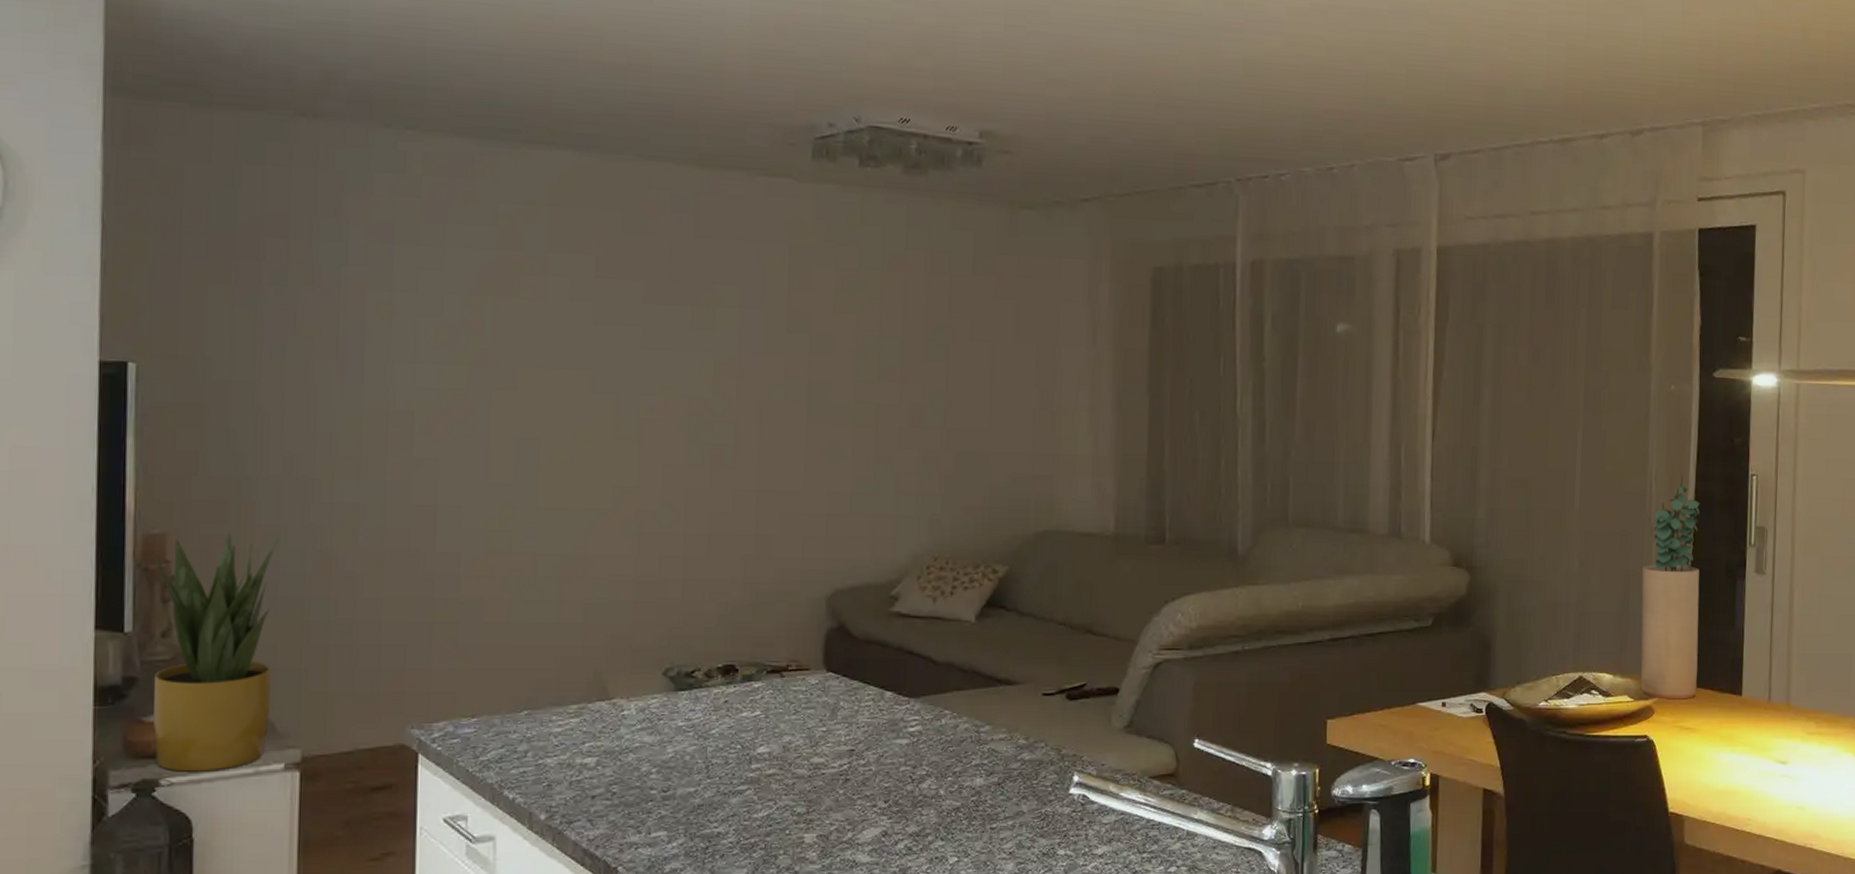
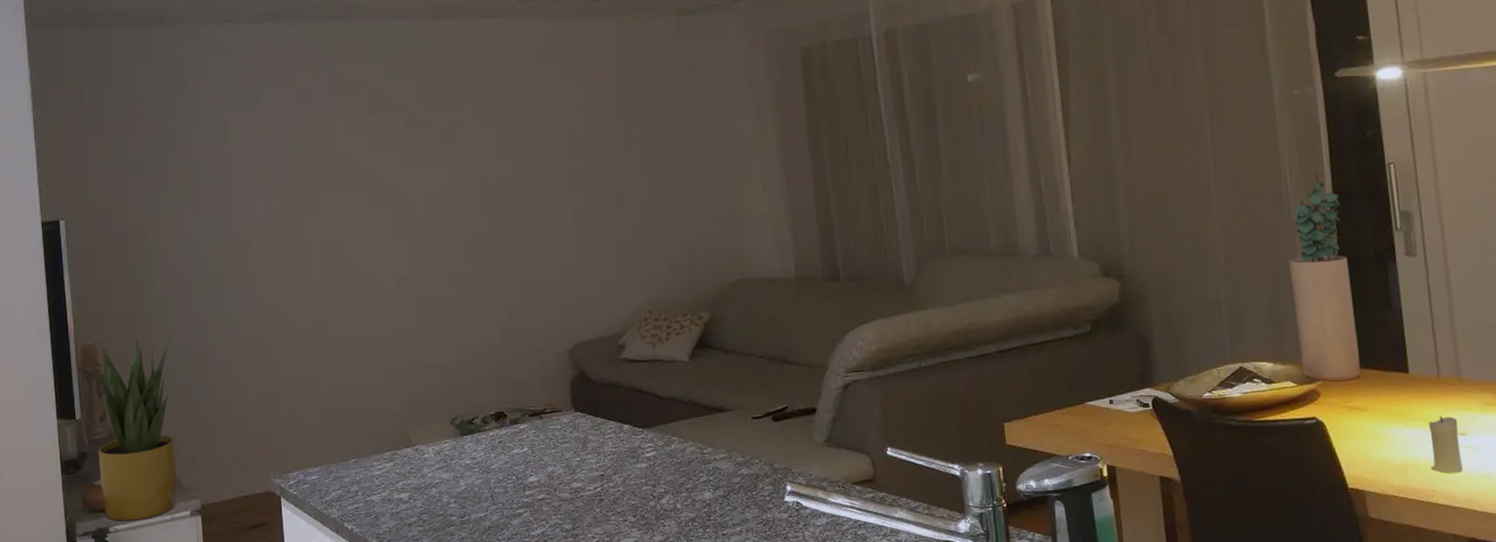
candle: none [1749,742,1781,803] -> present [1428,416,1463,475]

